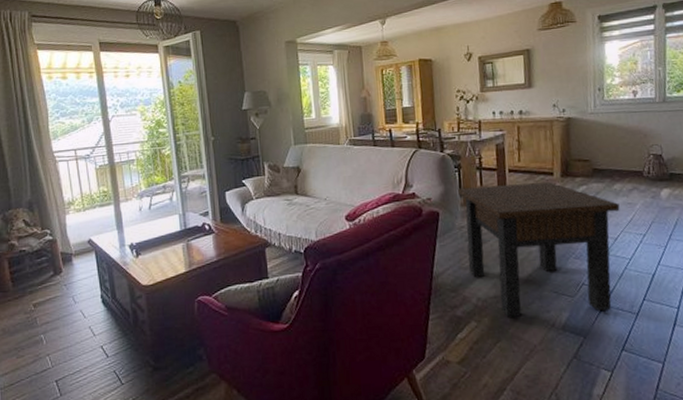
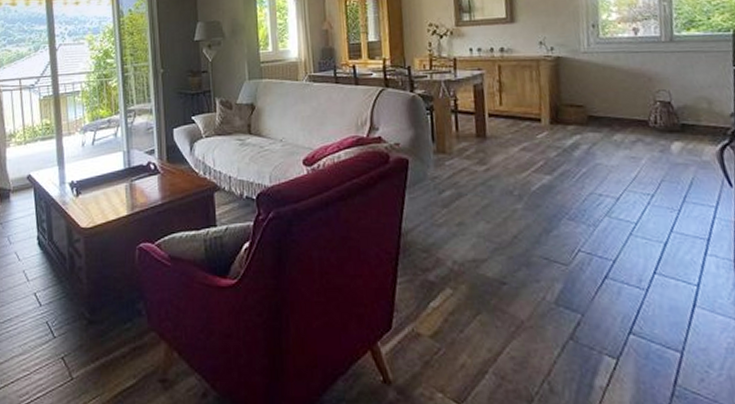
side table: present [458,182,620,317] -> none [430,130,622,285]

